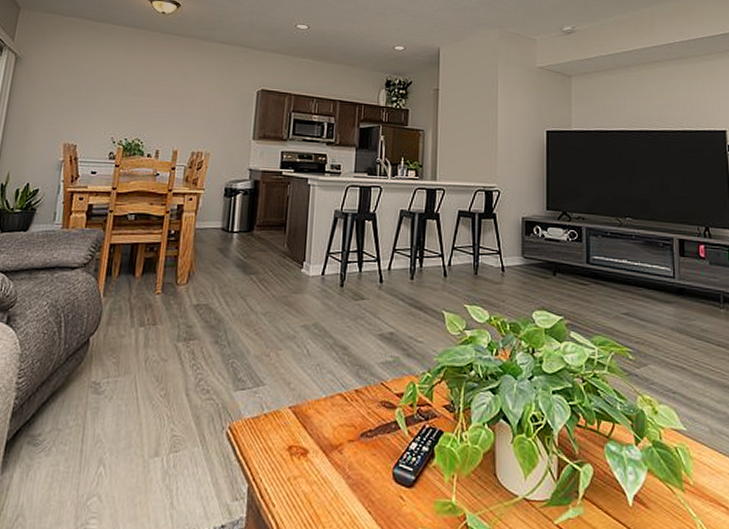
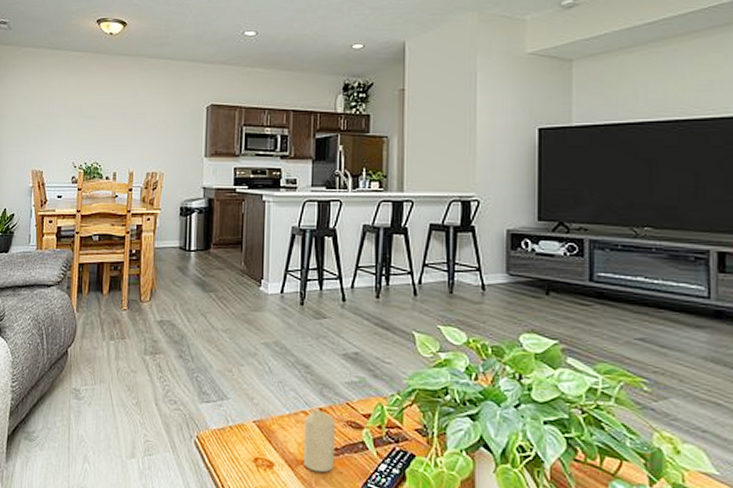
candle: none [338,391,371,456] -> present [304,409,336,473]

